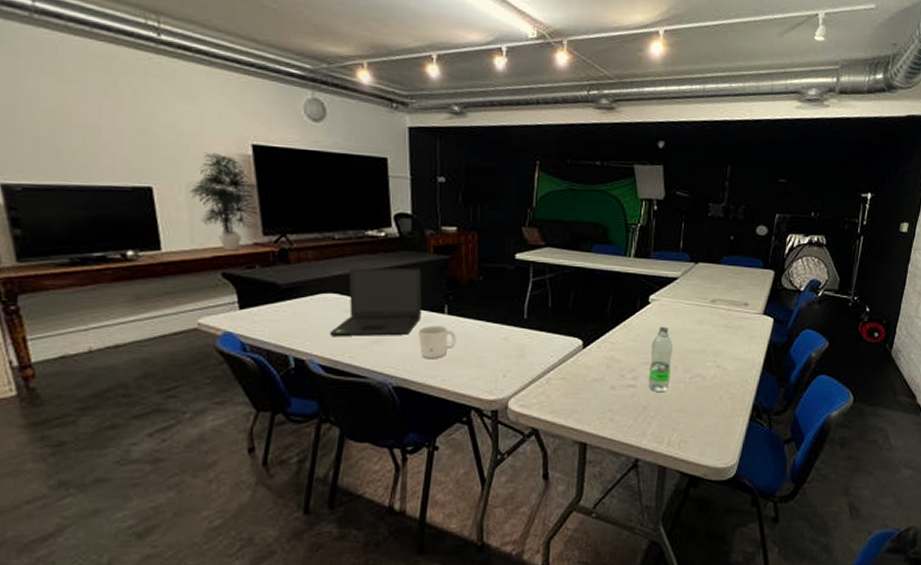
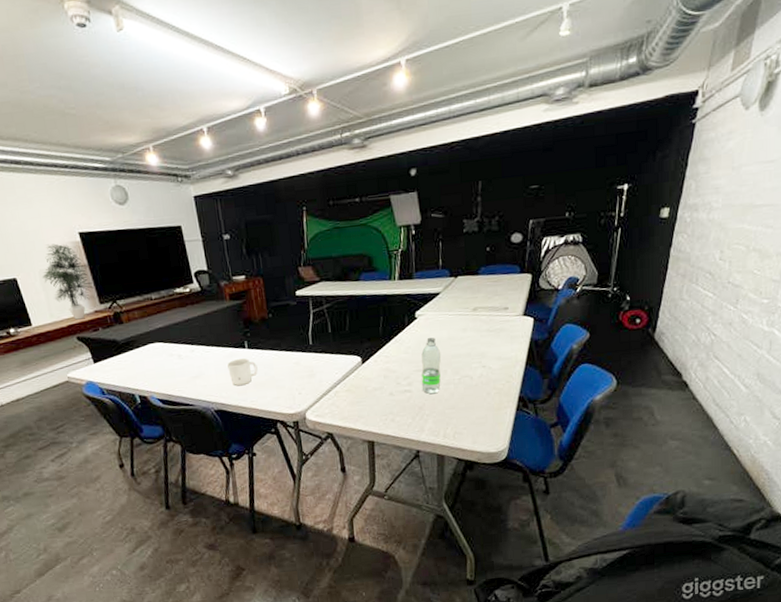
laptop: present [329,267,422,336] -> none [160,314,228,376]

